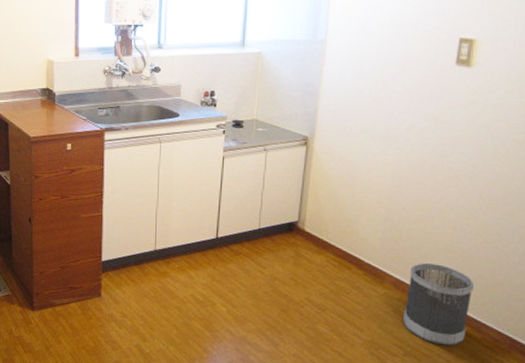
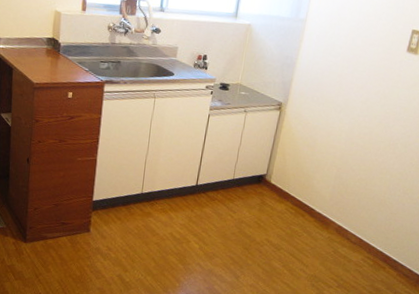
wastebasket: present [403,262,474,346] -> none [340,213,397,281]

